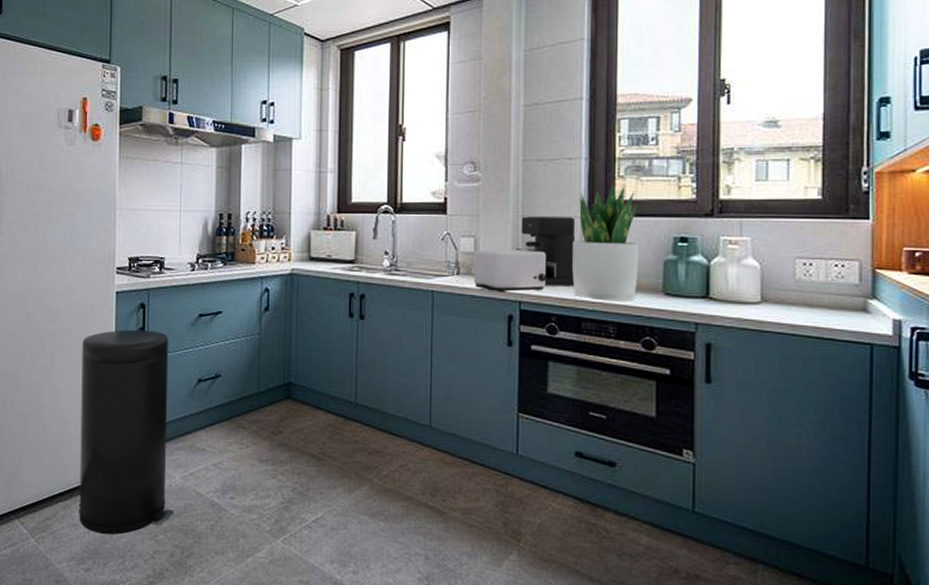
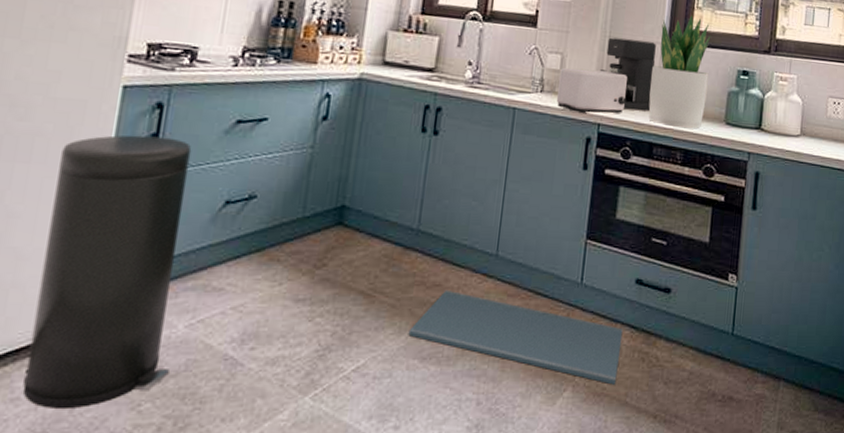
door mat: none [357,456,566,553] -> present [408,289,623,385]

